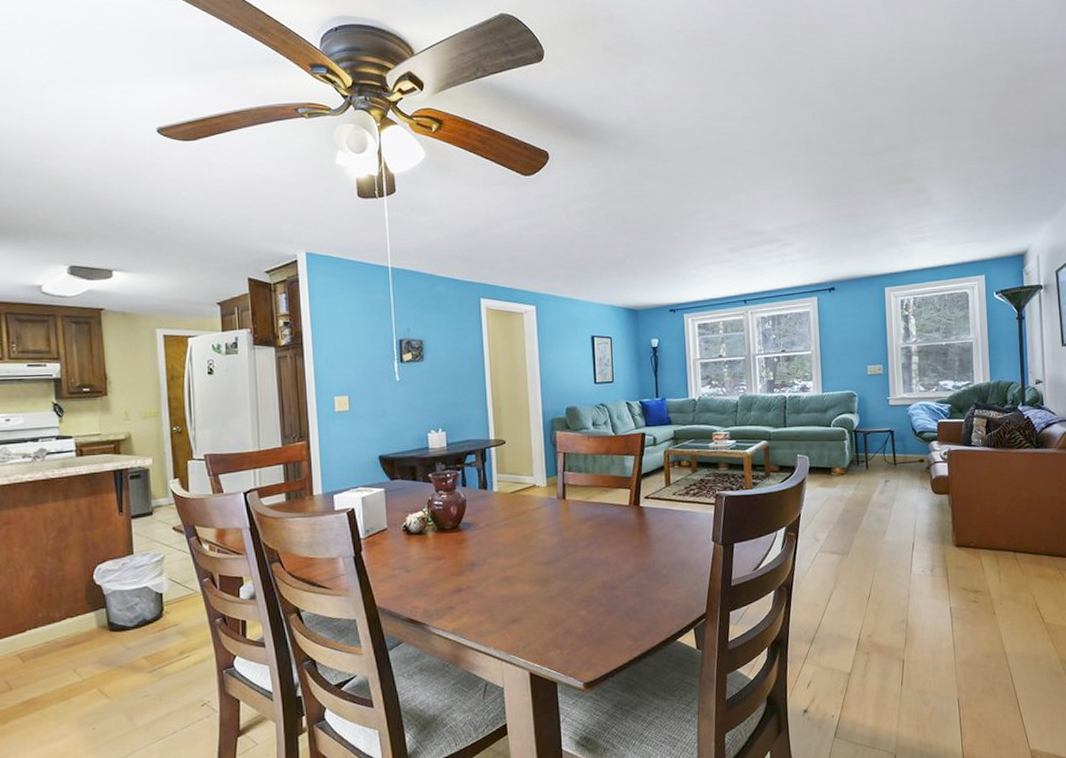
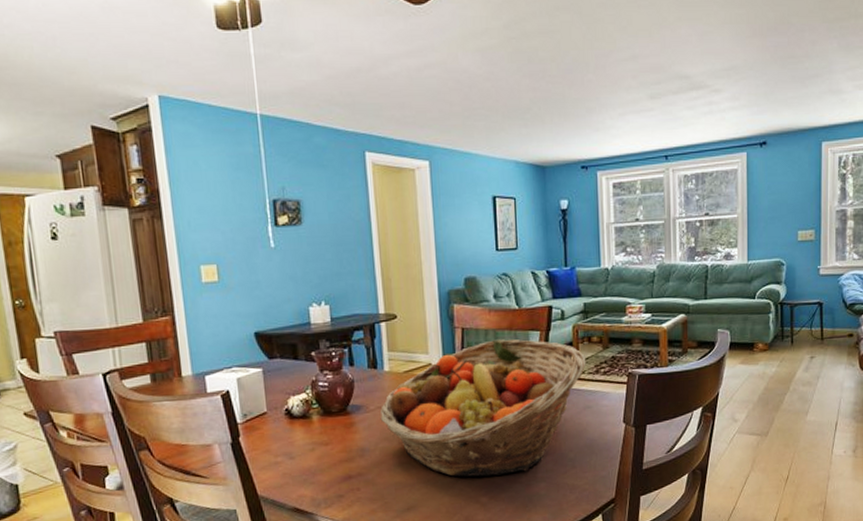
fruit basket: none [489,462,677,591] -> present [380,338,586,477]

